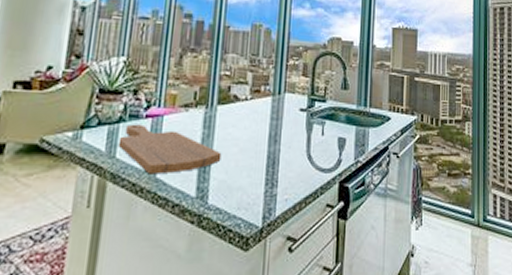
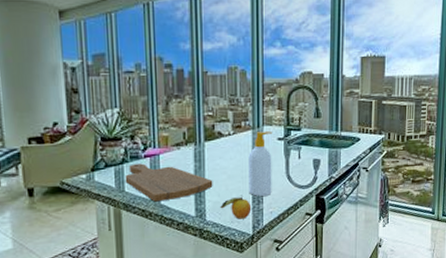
fruit: none [226,174,264,206] -> present [220,195,252,219]
soap bottle: none [262,99,294,178] -> present [248,131,272,196]

